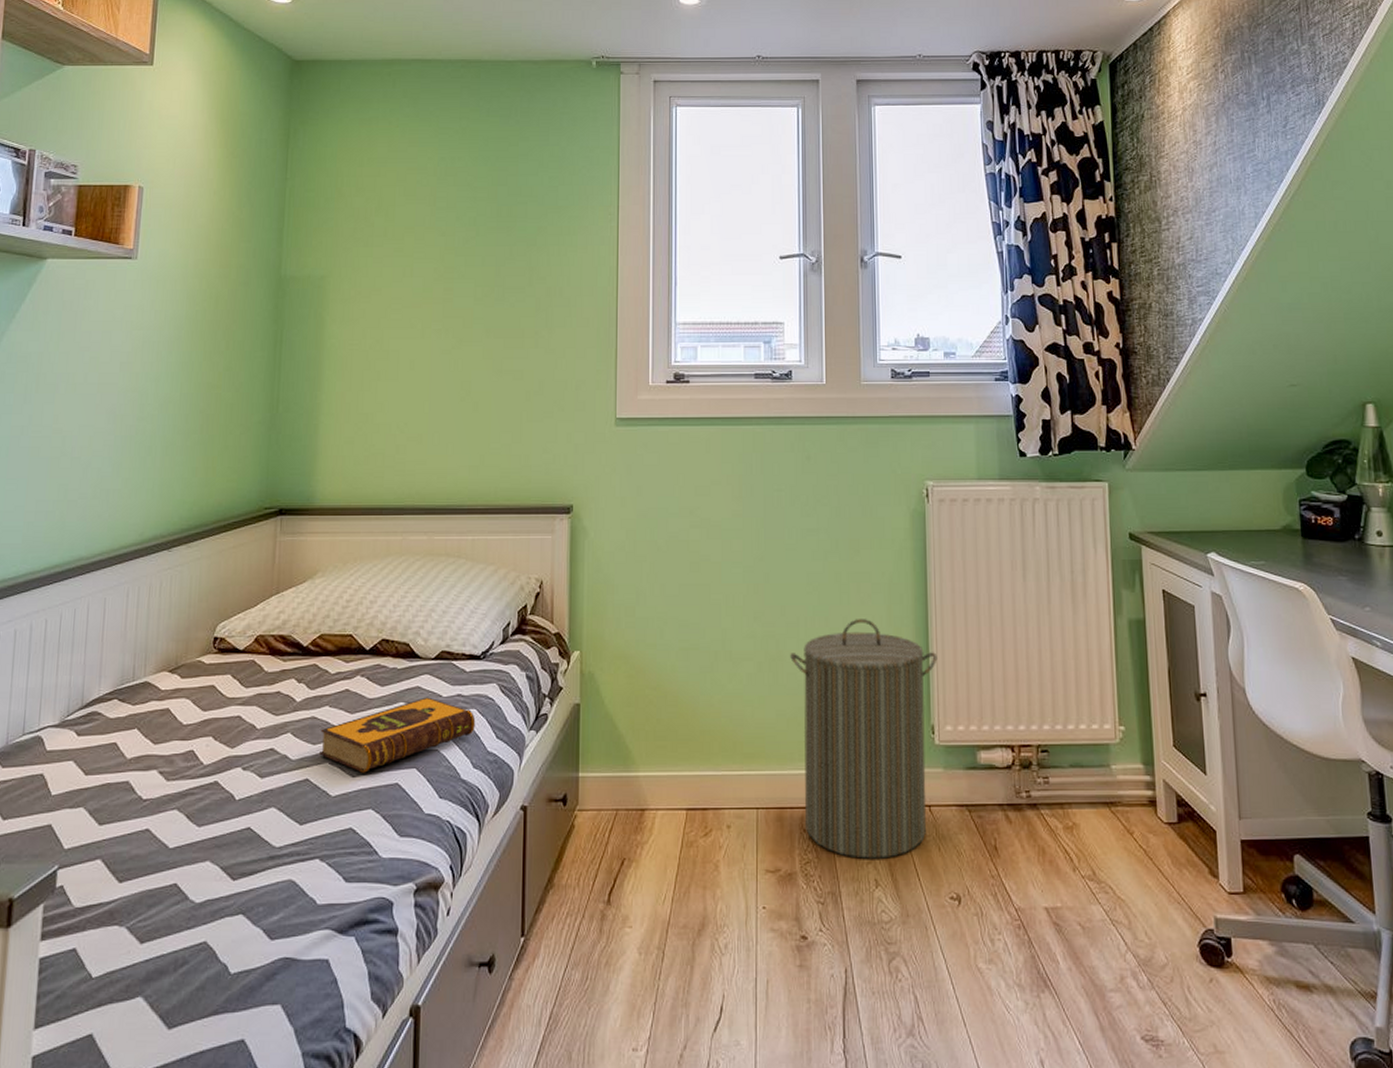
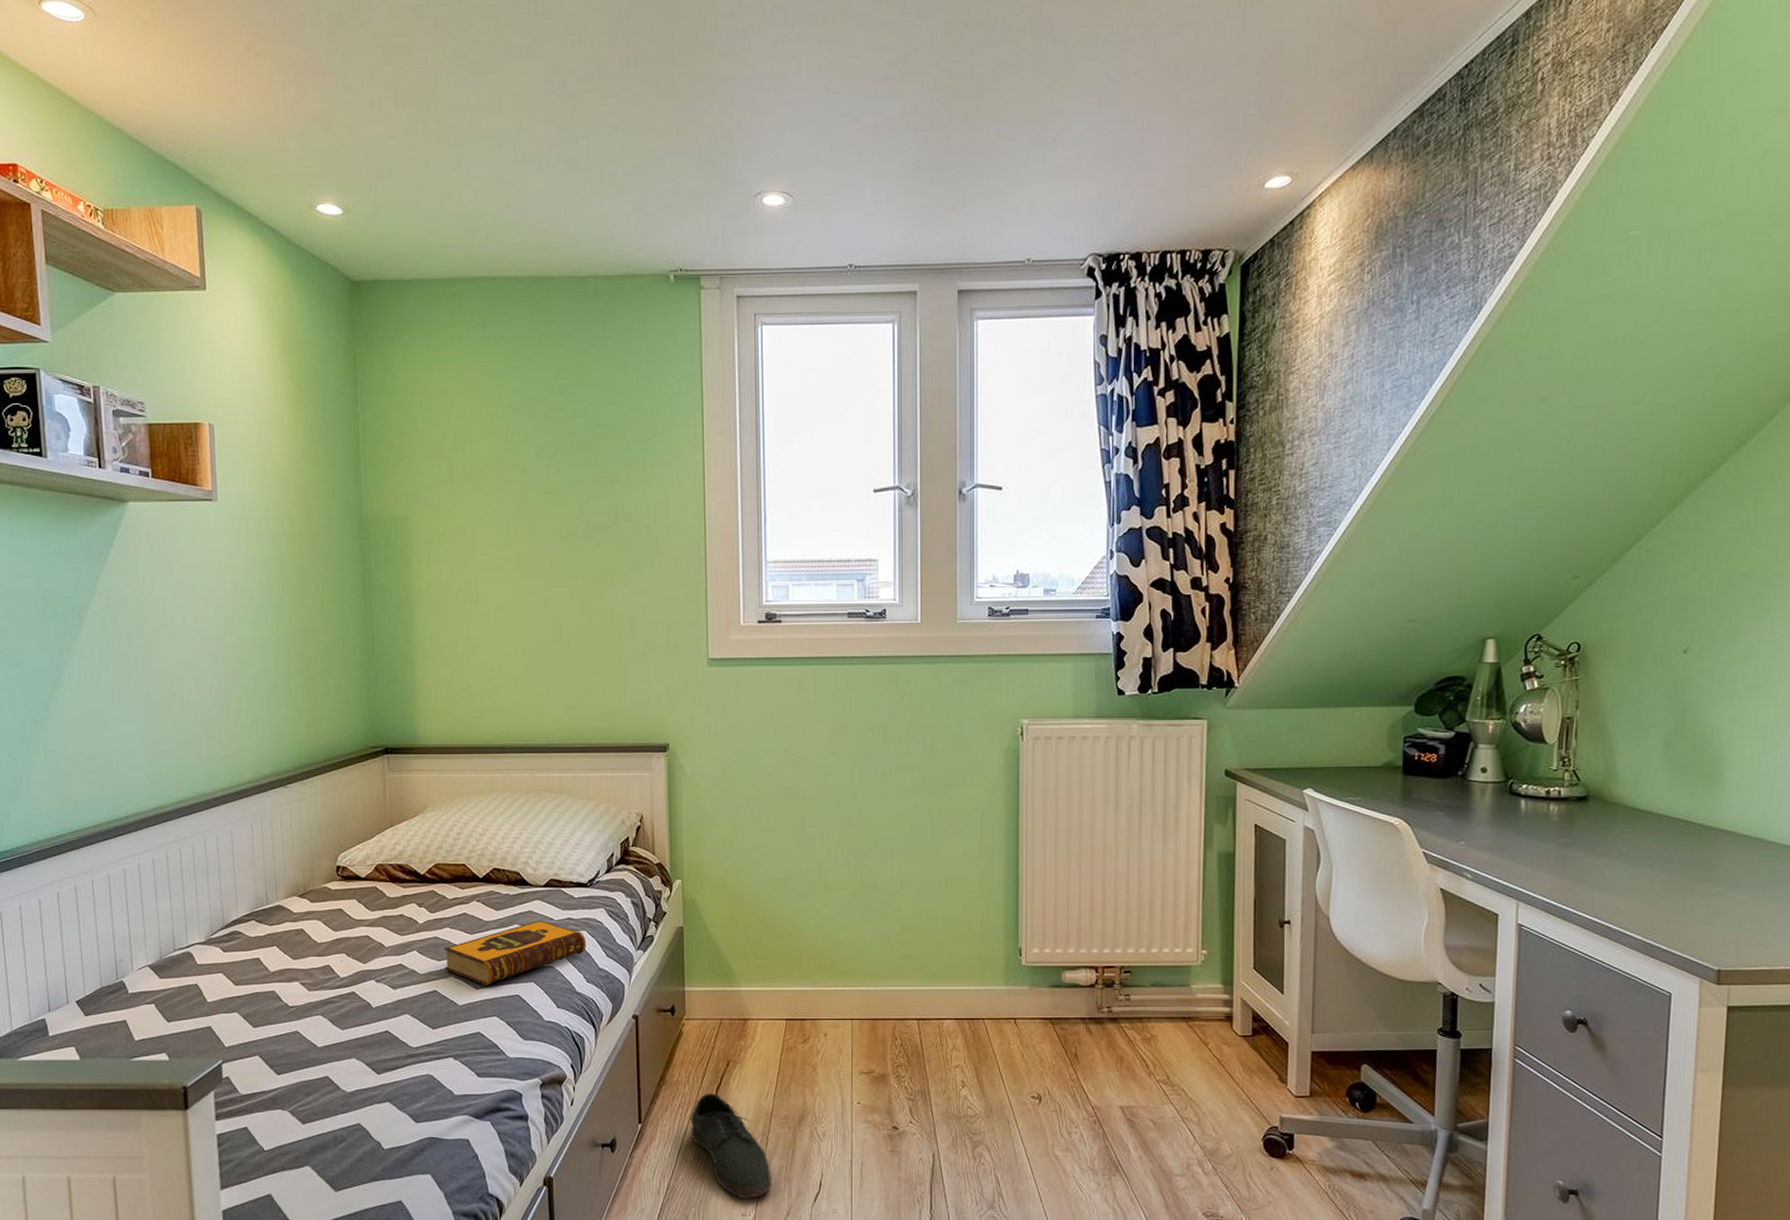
shoe: none [579,898,668,1028] -> present [691,1093,773,1198]
laundry hamper: present [790,619,938,859] -> none [883,851,1027,1063]

